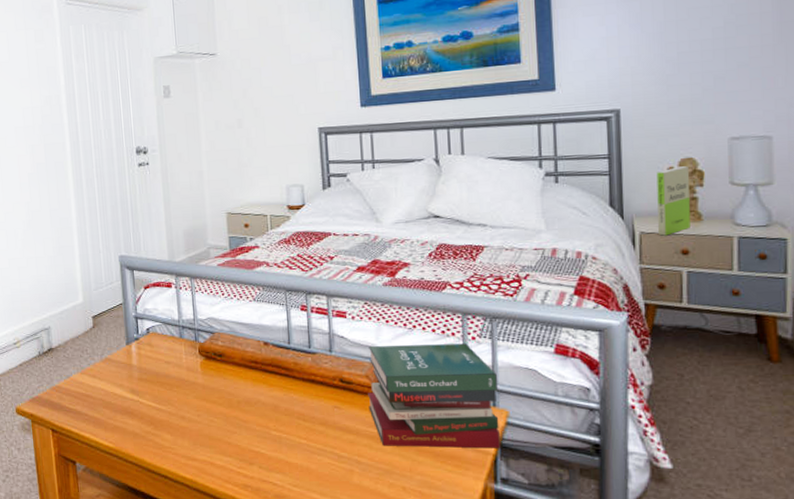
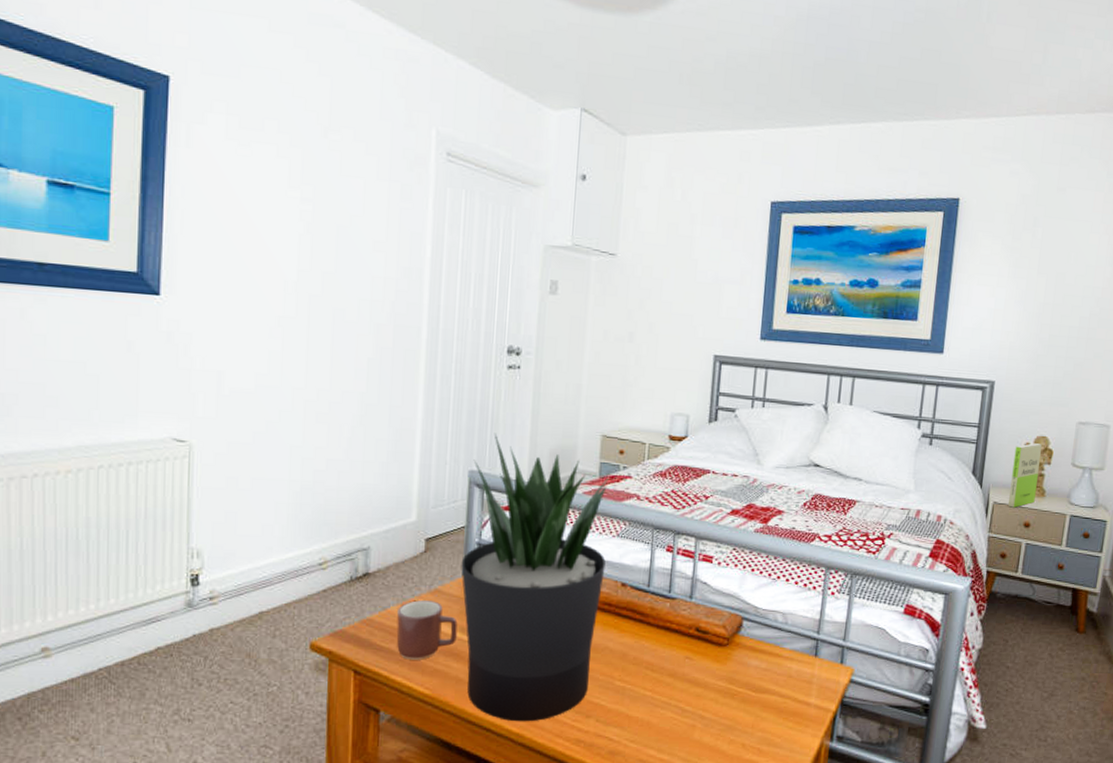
mug: none [78,368,129,419] -> present [396,600,458,660]
planter: none [121,222,248,470] -> present [461,433,609,722]
books: present [368,343,500,449] -> none [721,595,849,706]

